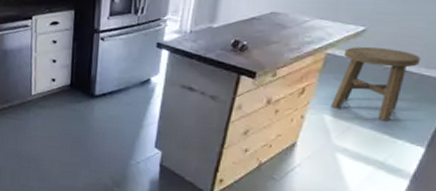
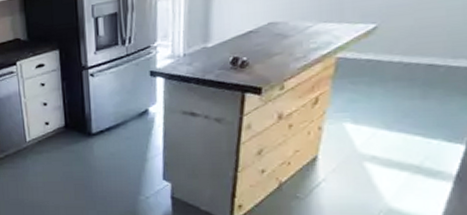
stool: present [330,47,421,121] -> none [349,43,445,122]

